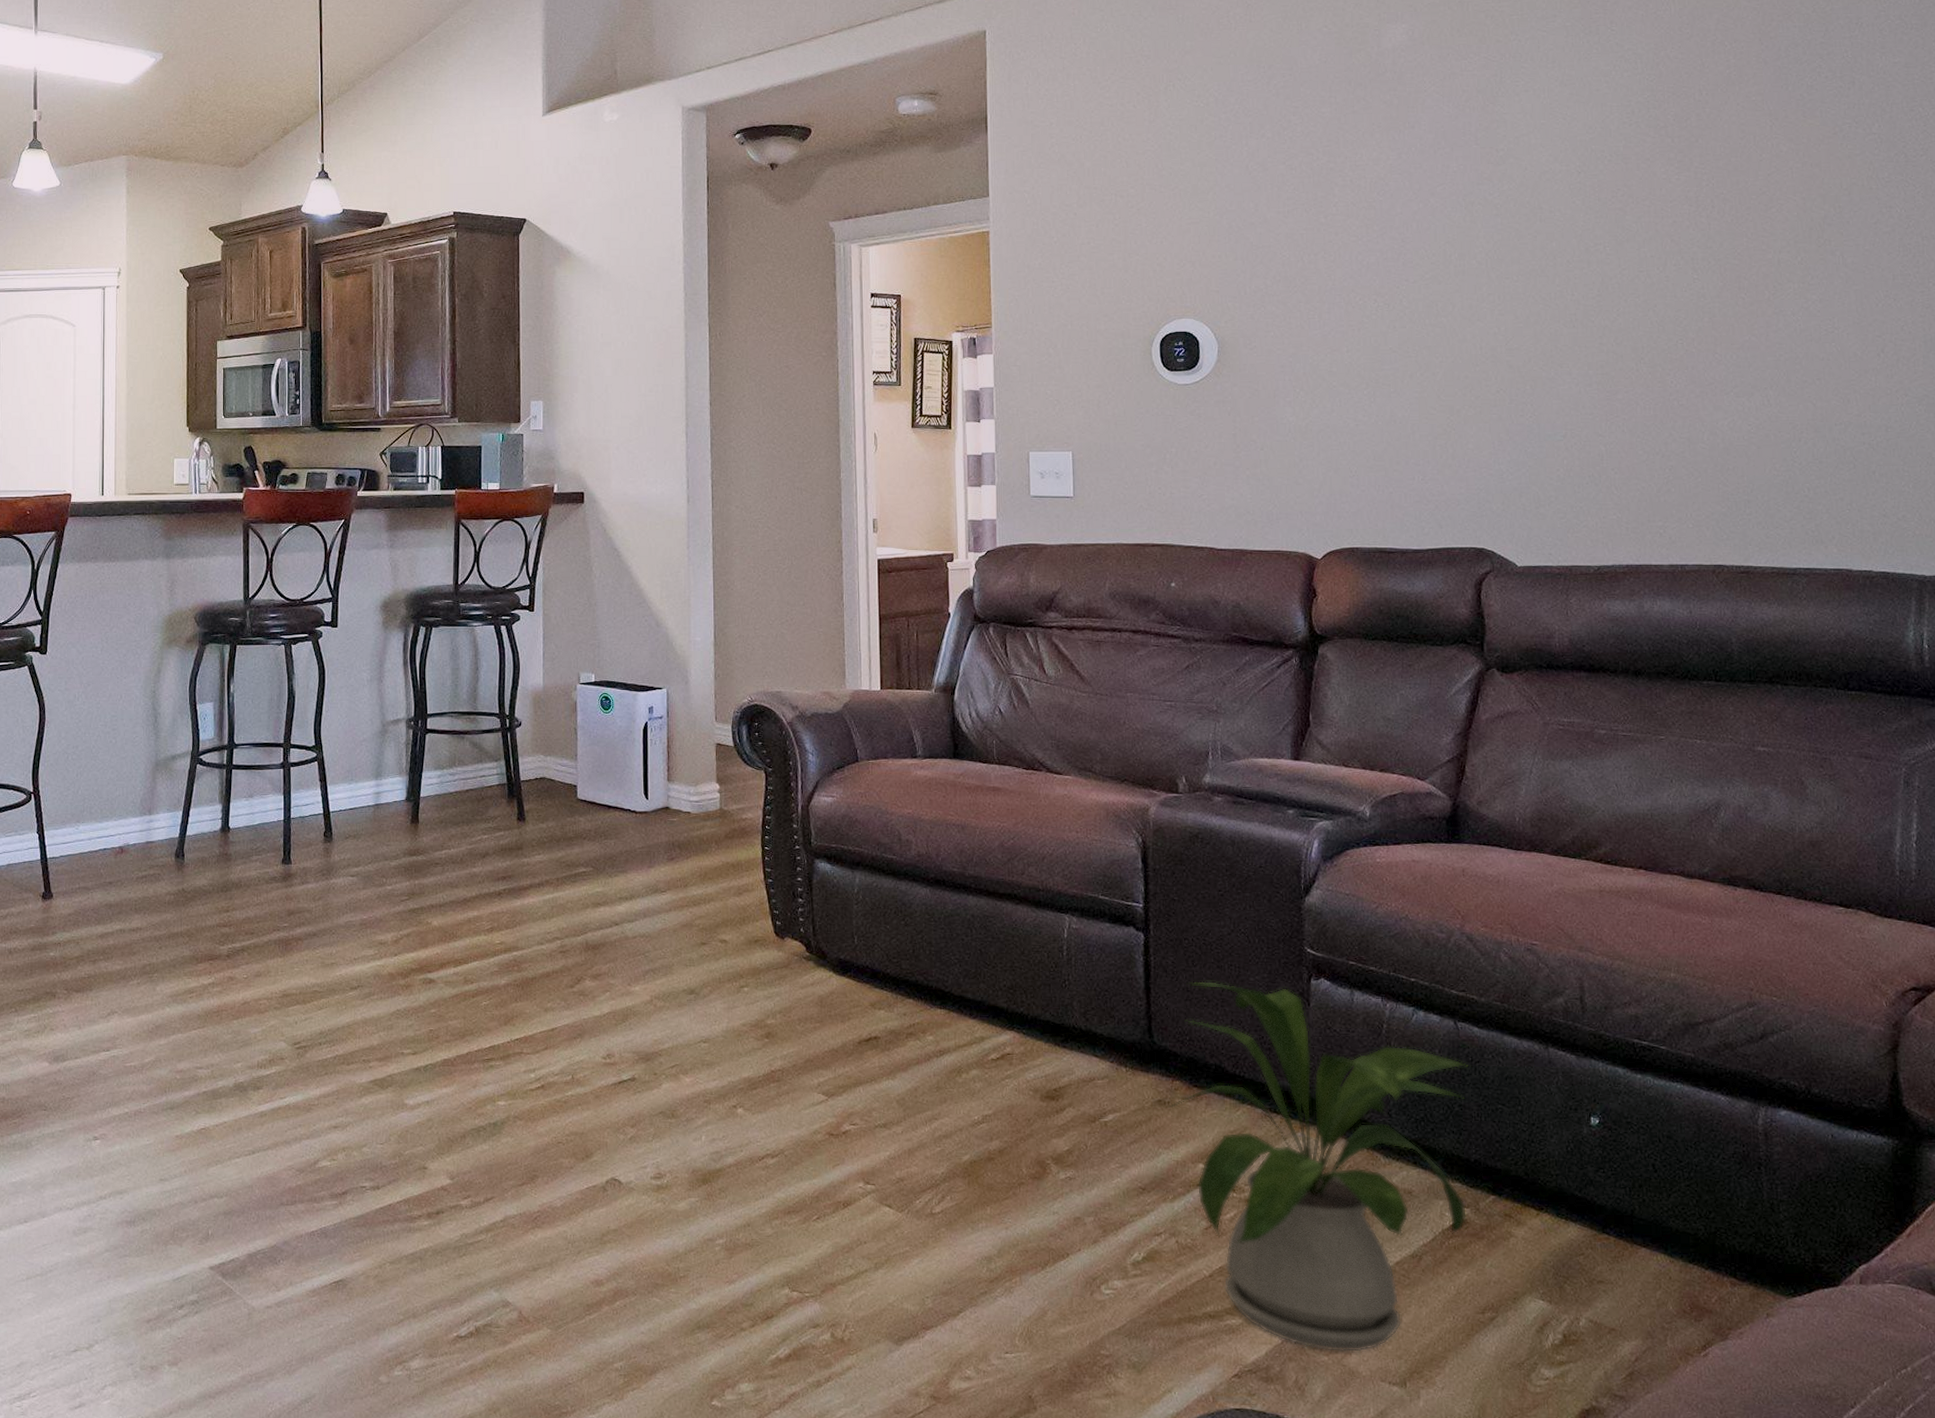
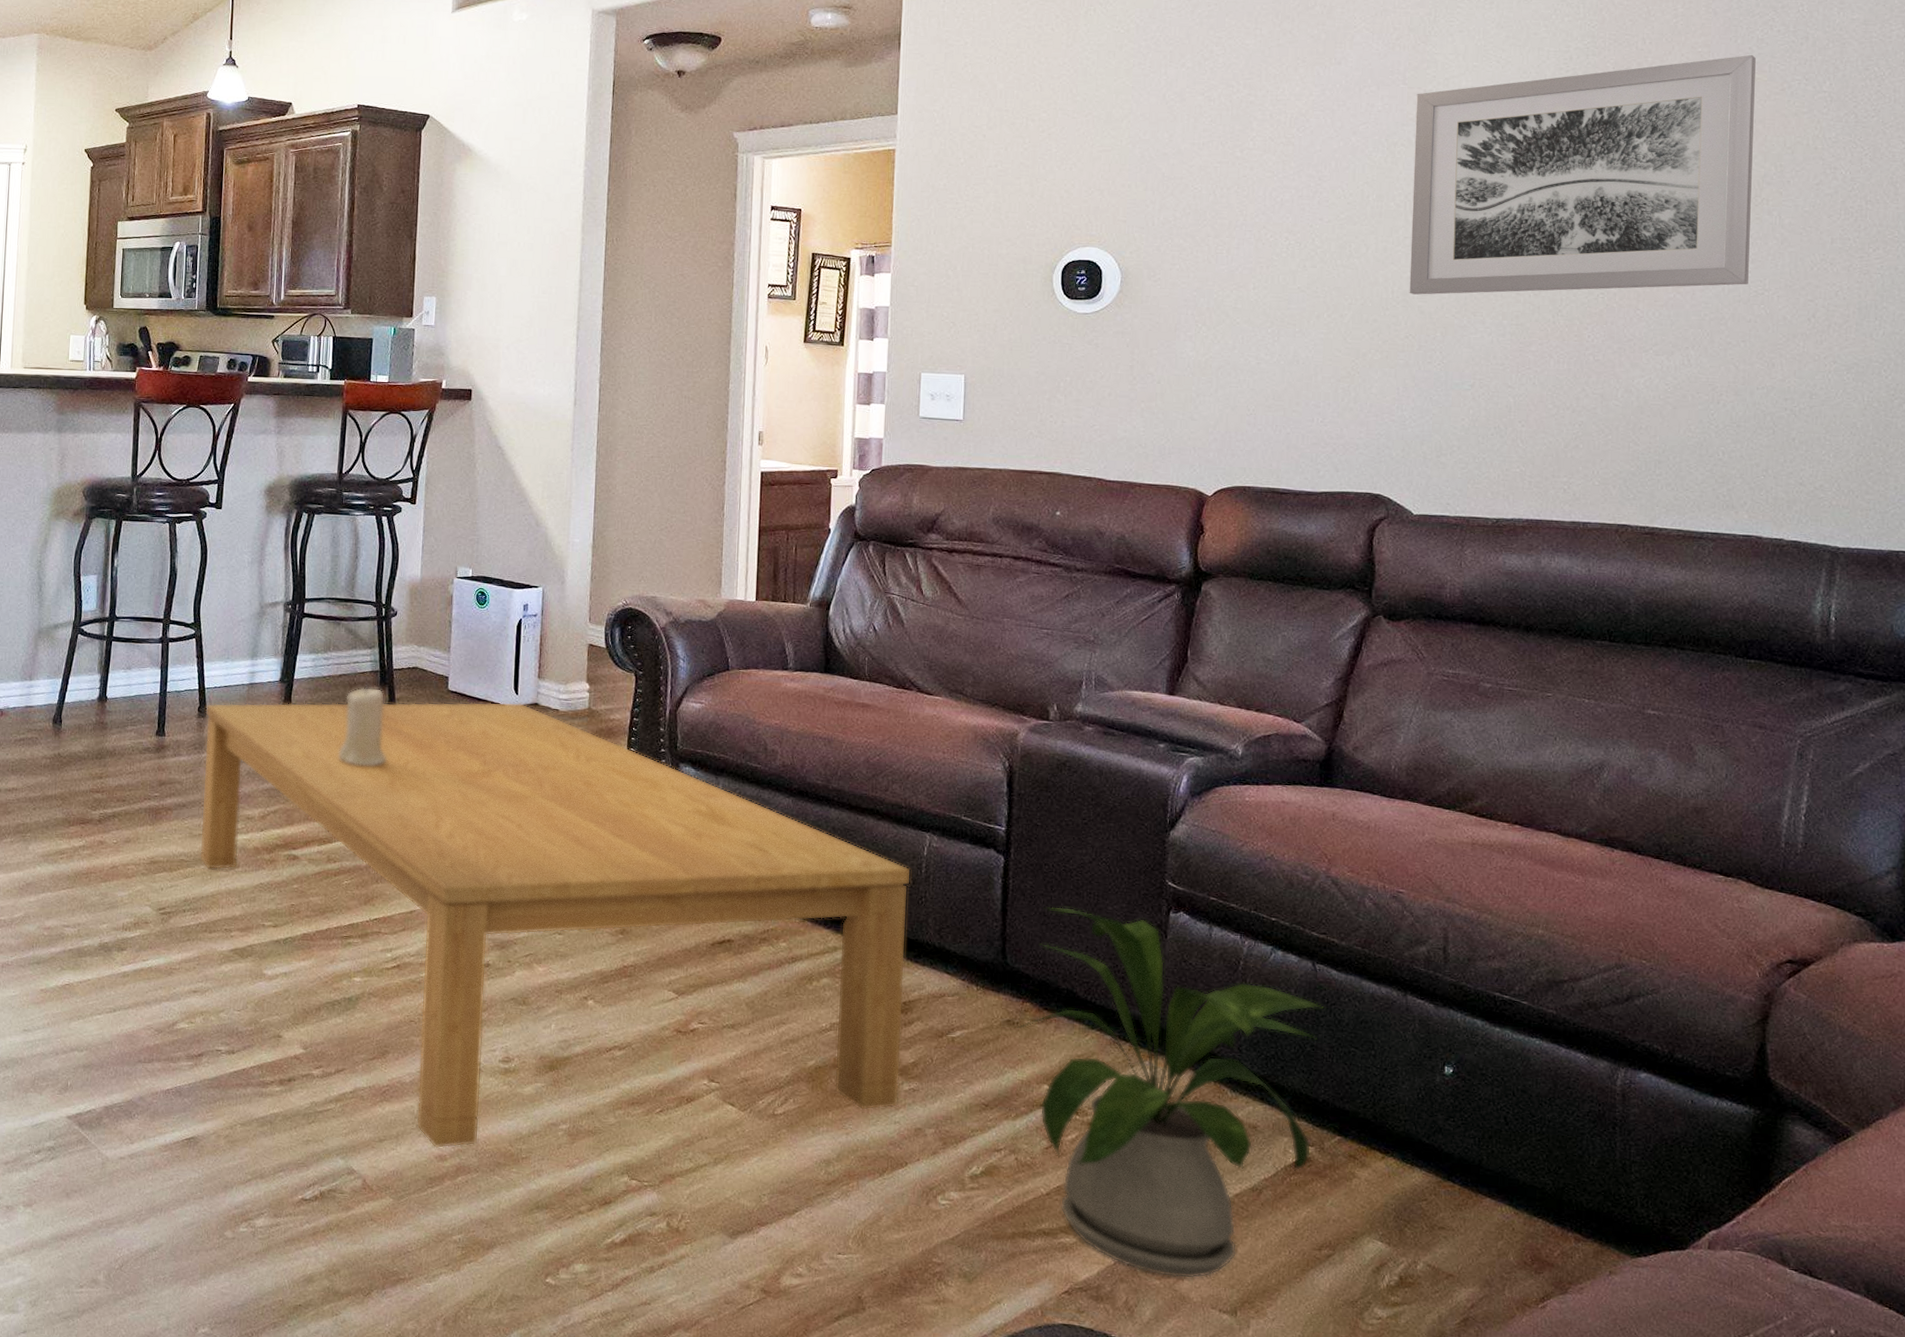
coffee table: none [332,807,1056,1274] -> present [200,702,912,1149]
candle: none [470,800,520,883] -> present [338,686,387,767]
wall art: none [1489,102,1818,350] -> present [1409,55,1756,295]

